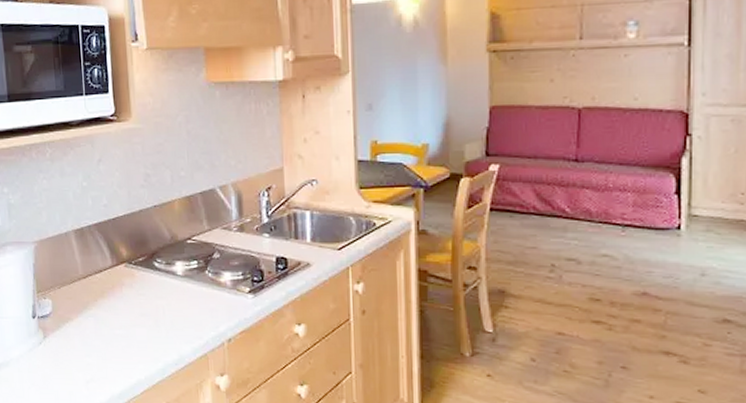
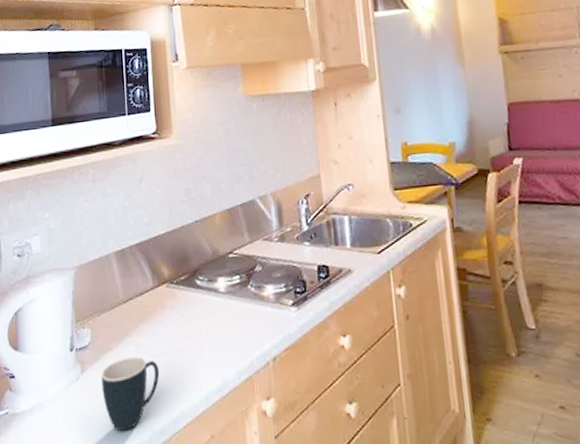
mug: none [62,328,119,392] -> present [101,357,160,431]

